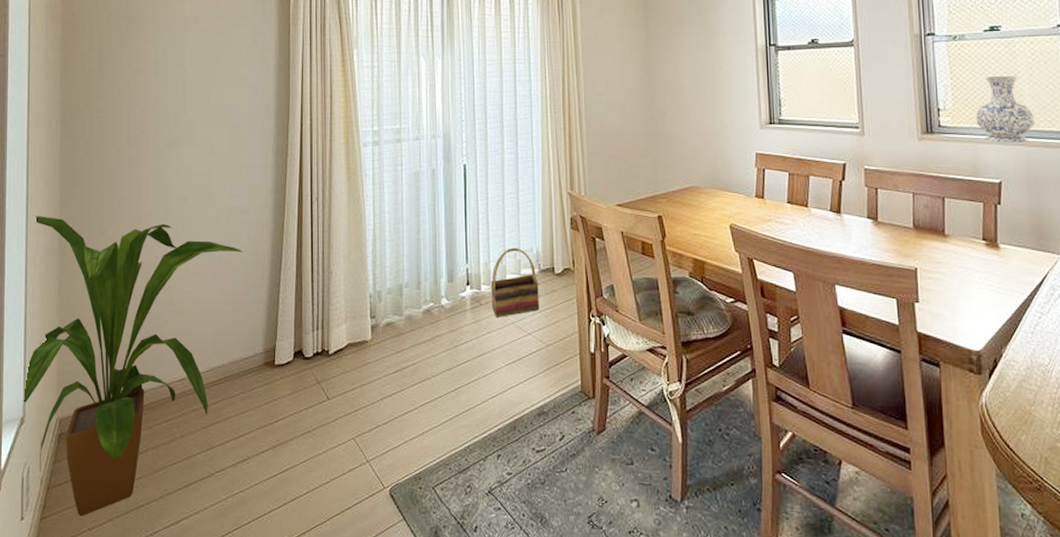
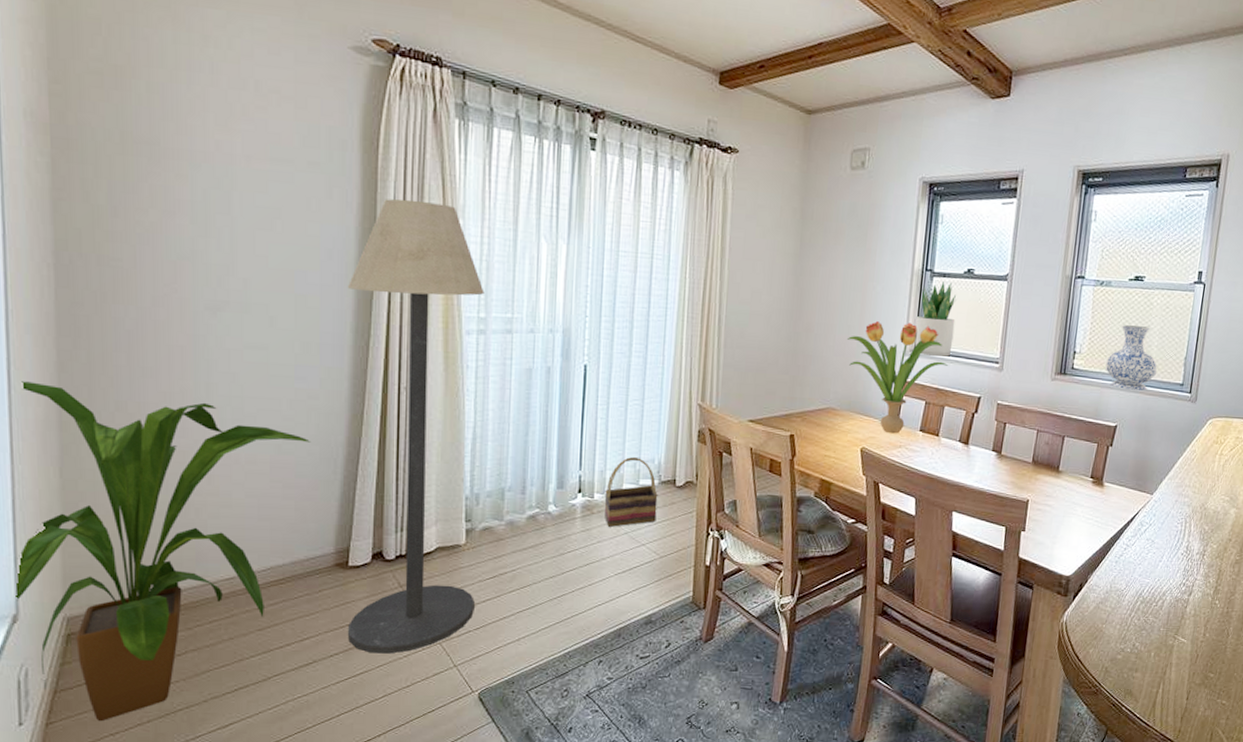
floor lamp: none [269,38,382,450] -> present [347,199,485,654]
flower arrangement: none [701,97,806,208] -> present [846,321,948,434]
planter: none [766,54,808,128] -> present [914,281,957,358]

